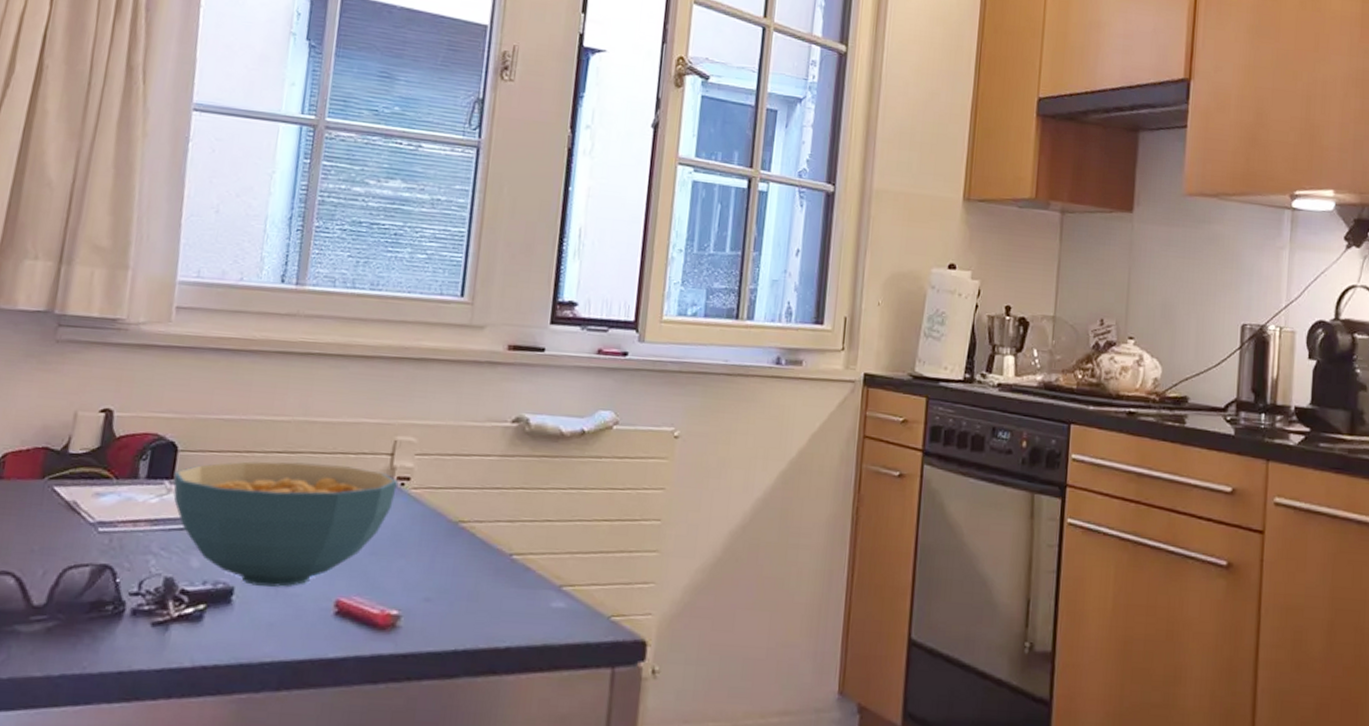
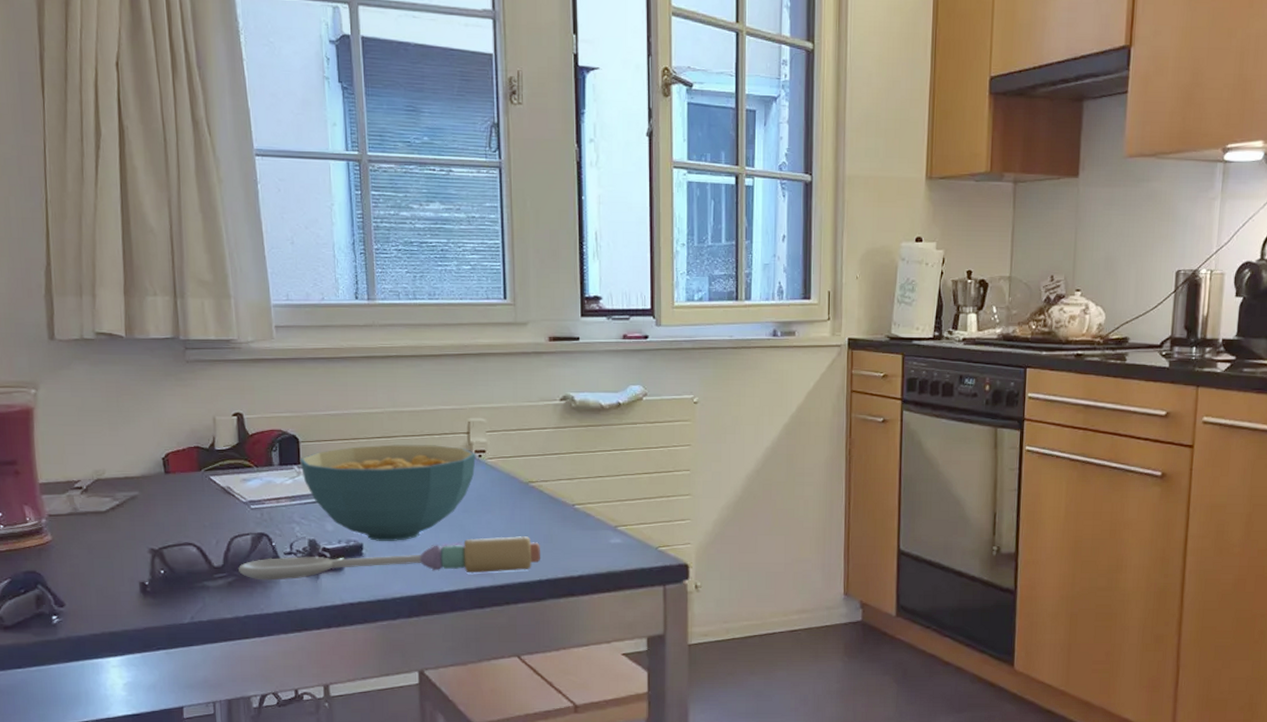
spoon: none [64,589,462,637] -> present [239,536,541,581]

